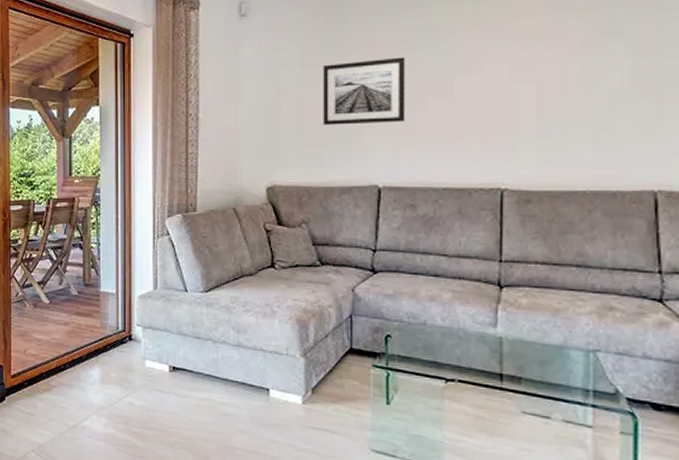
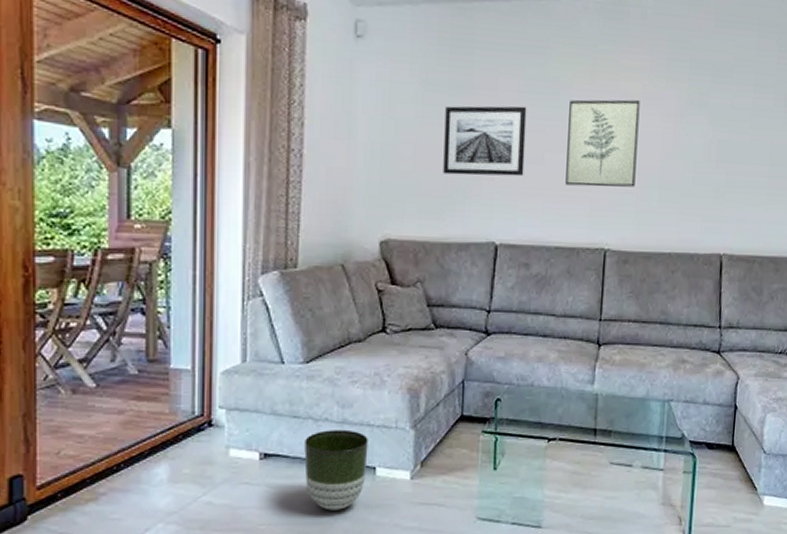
planter: none [206,351,262,424] -> present [304,429,368,511]
wall art: none [452,37,535,128] -> present [565,99,640,187]

